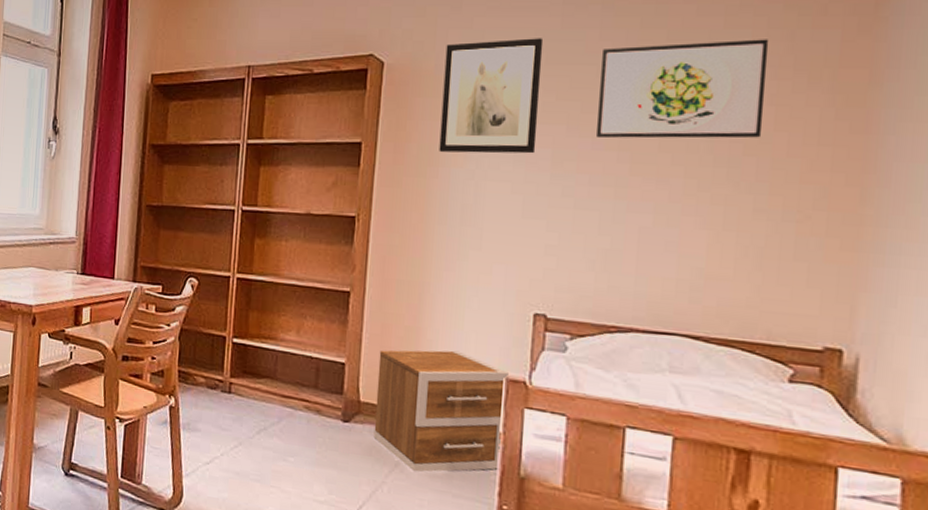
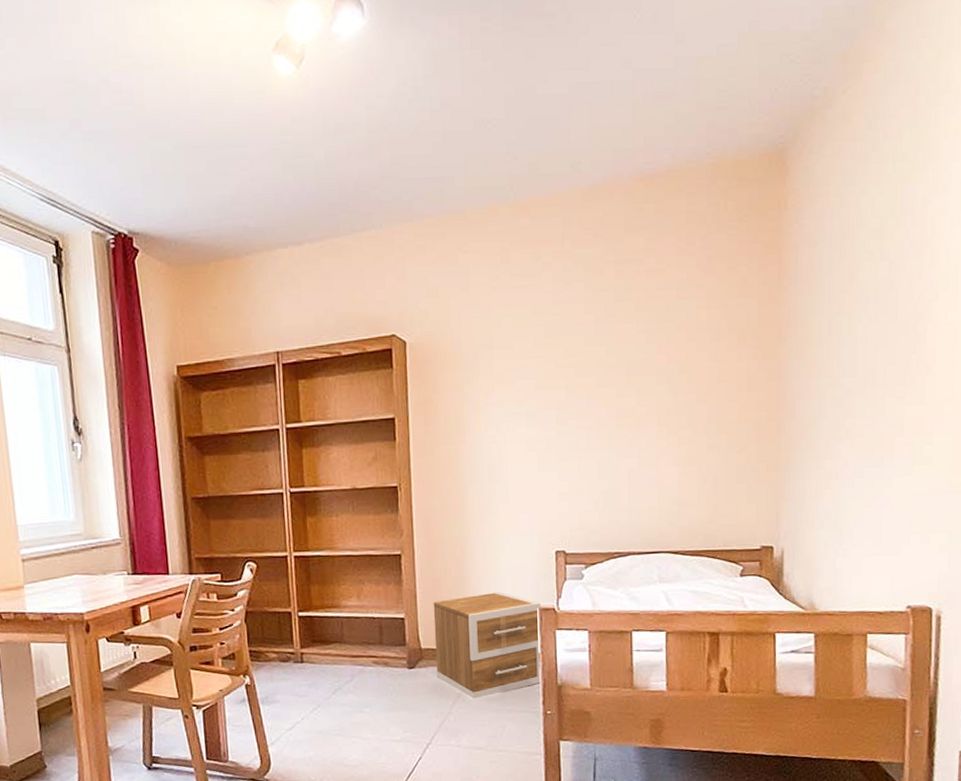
wall art: present [439,38,544,154] -> none [459,313,544,420]
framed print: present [597,39,769,139] -> none [588,307,710,398]

